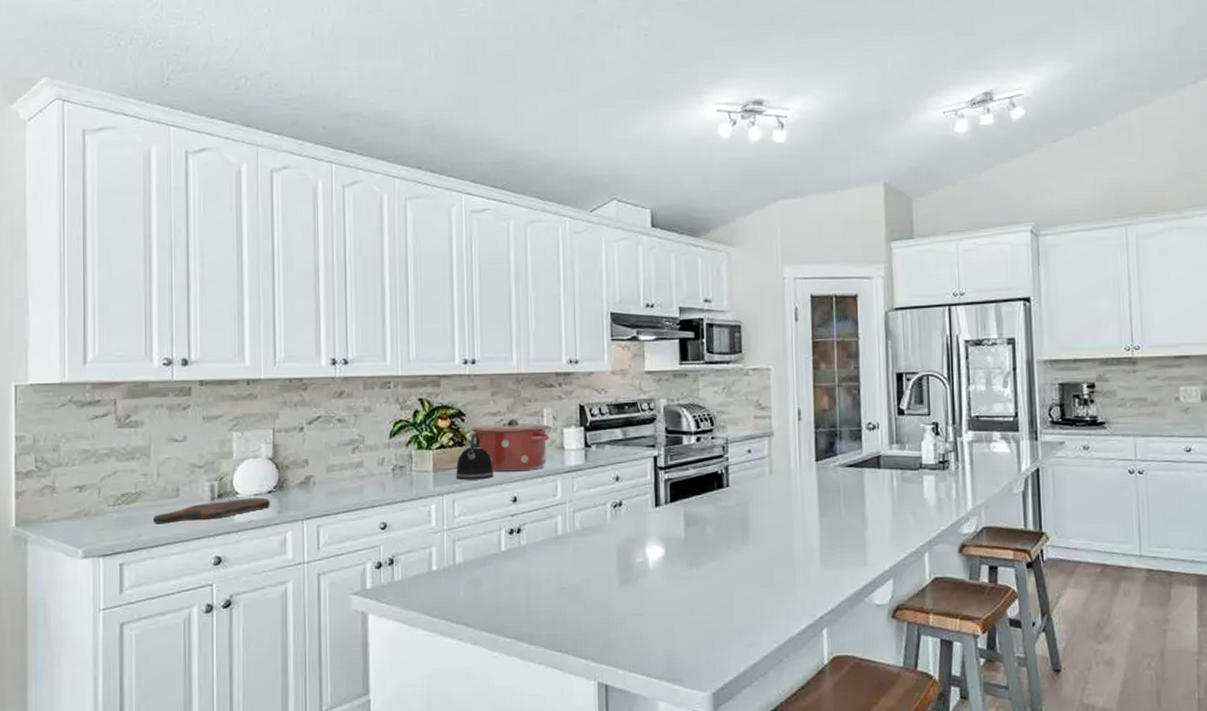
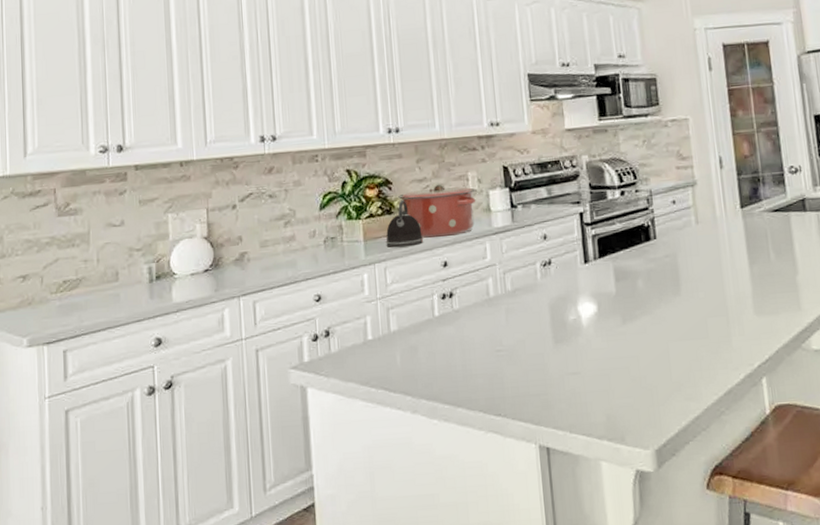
cutting board: present [152,497,271,524] -> none [93,276,208,309]

